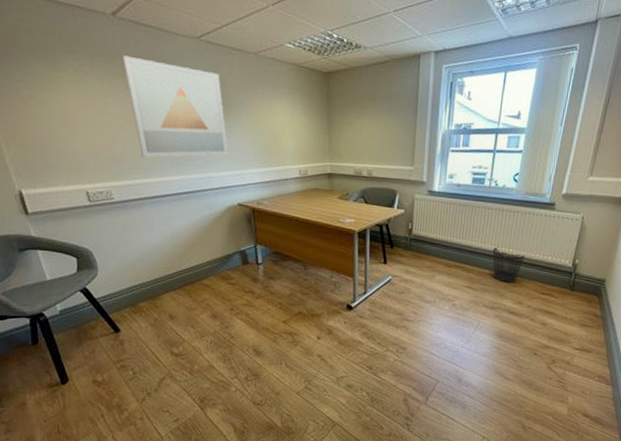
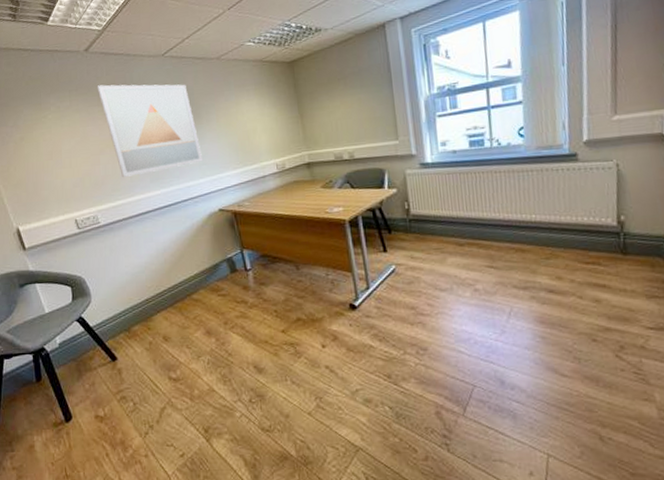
wastebasket: present [492,246,526,283] -> none [510,214,554,256]

